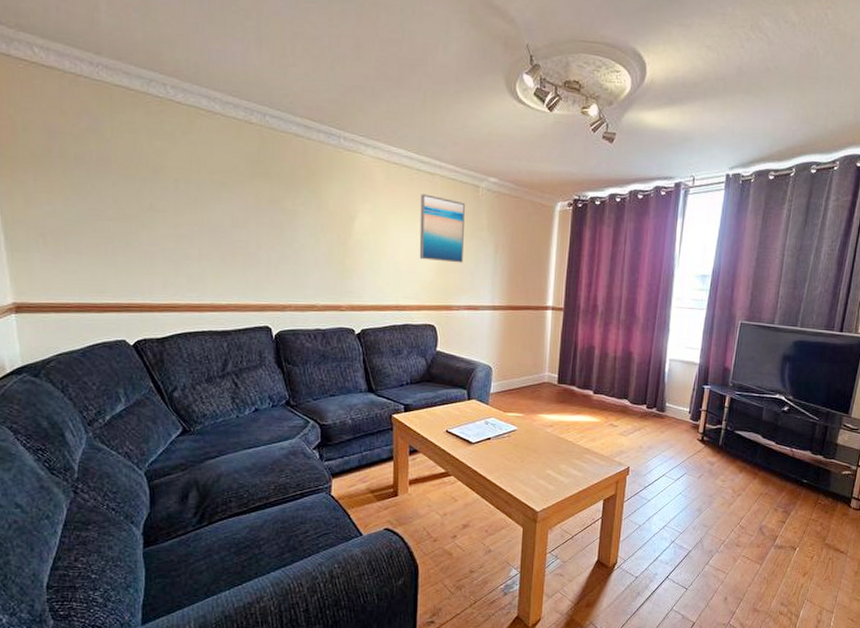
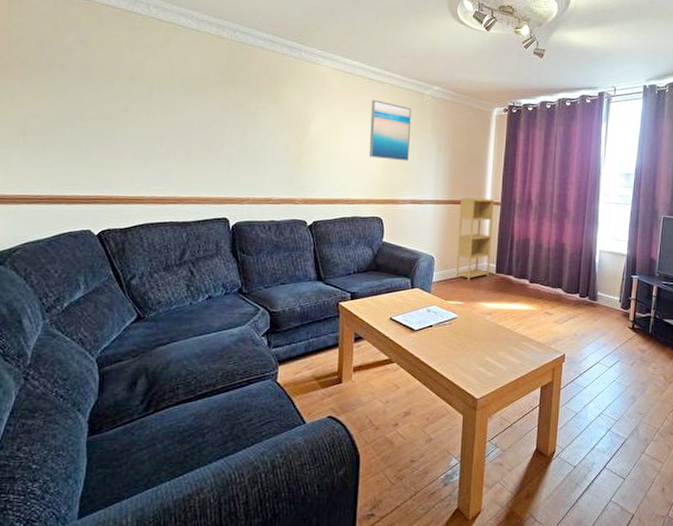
shelving unit: none [515,303,557,392] -> present [456,197,495,281]

